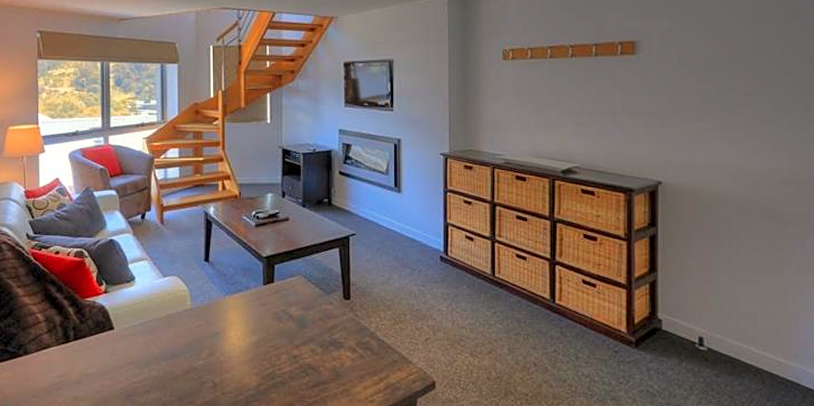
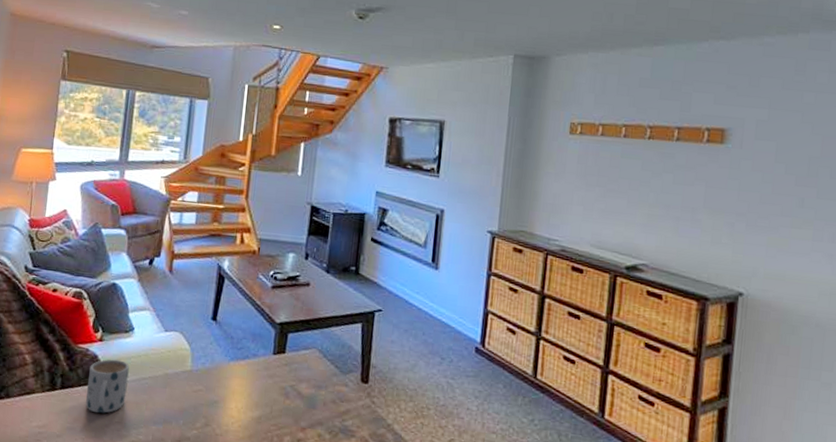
mug: none [98,308,135,358] -> present [85,359,129,414]

